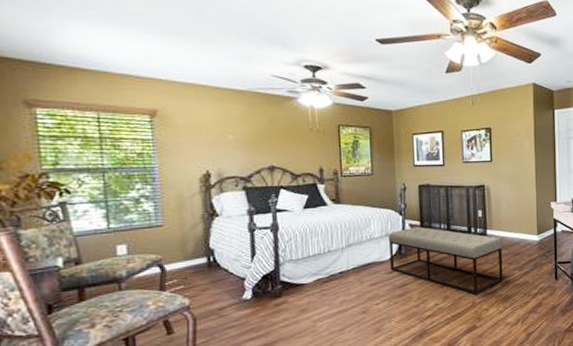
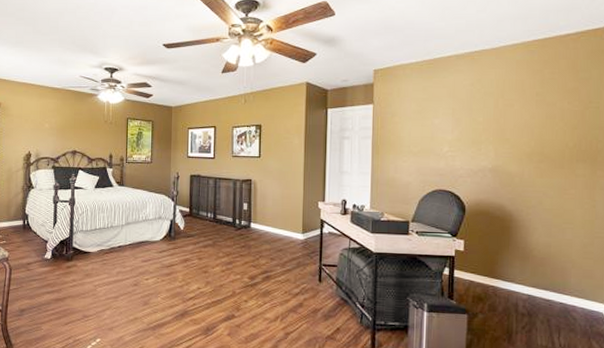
bench: present [388,226,503,294] -> none [160,213,265,284]

